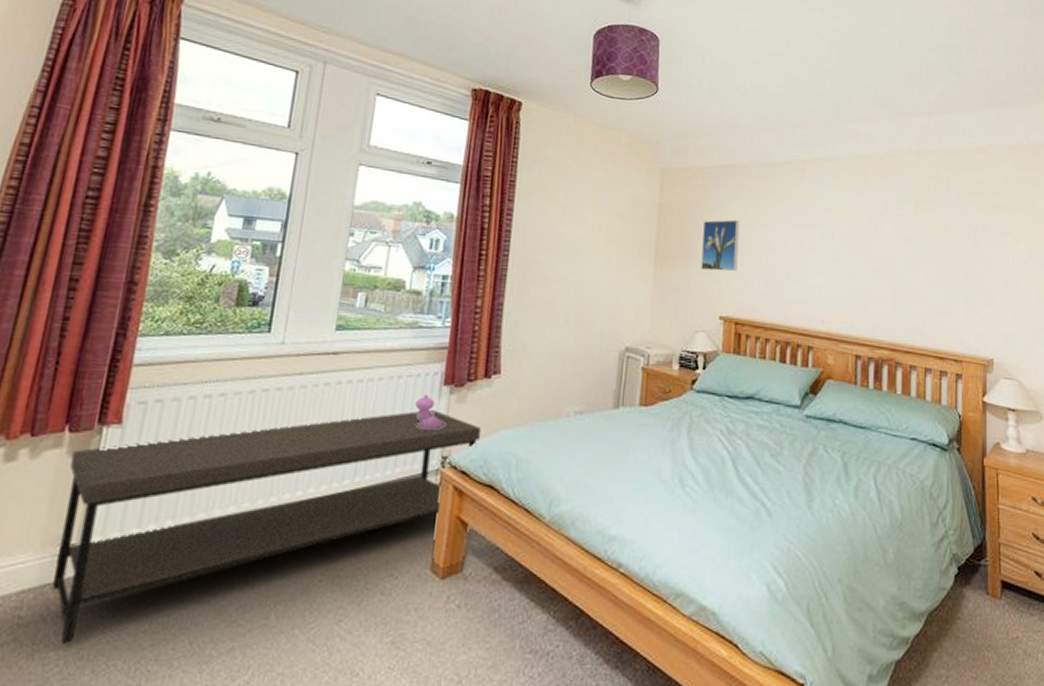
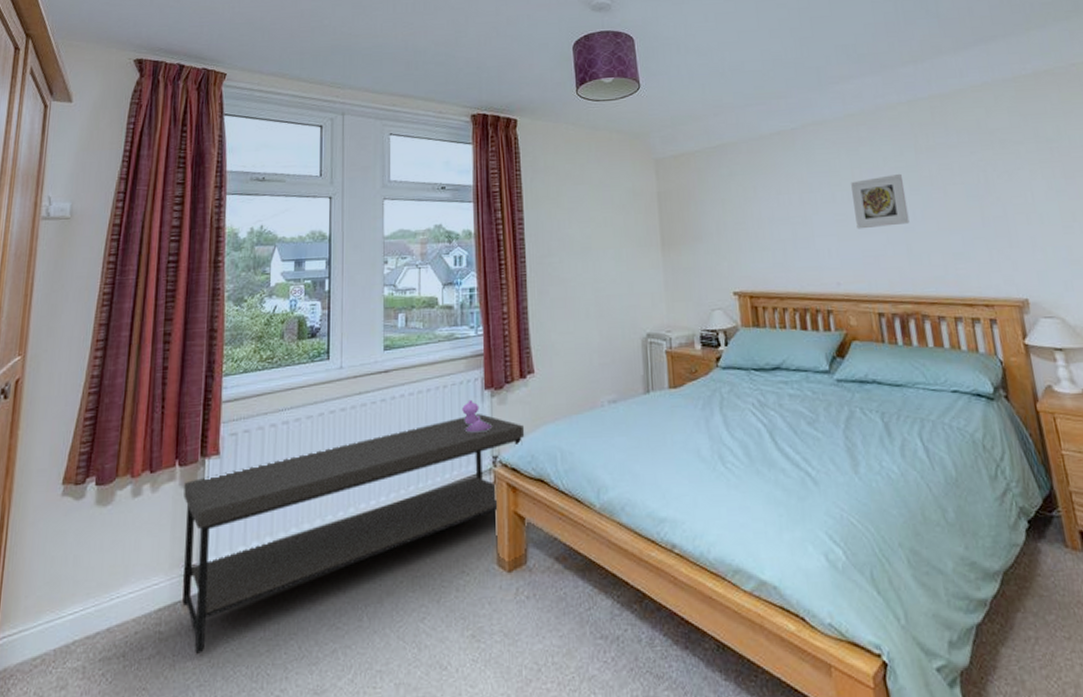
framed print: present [701,219,740,272] -> none [703,196,744,249]
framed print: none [849,221,900,272] -> present [851,173,910,229]

